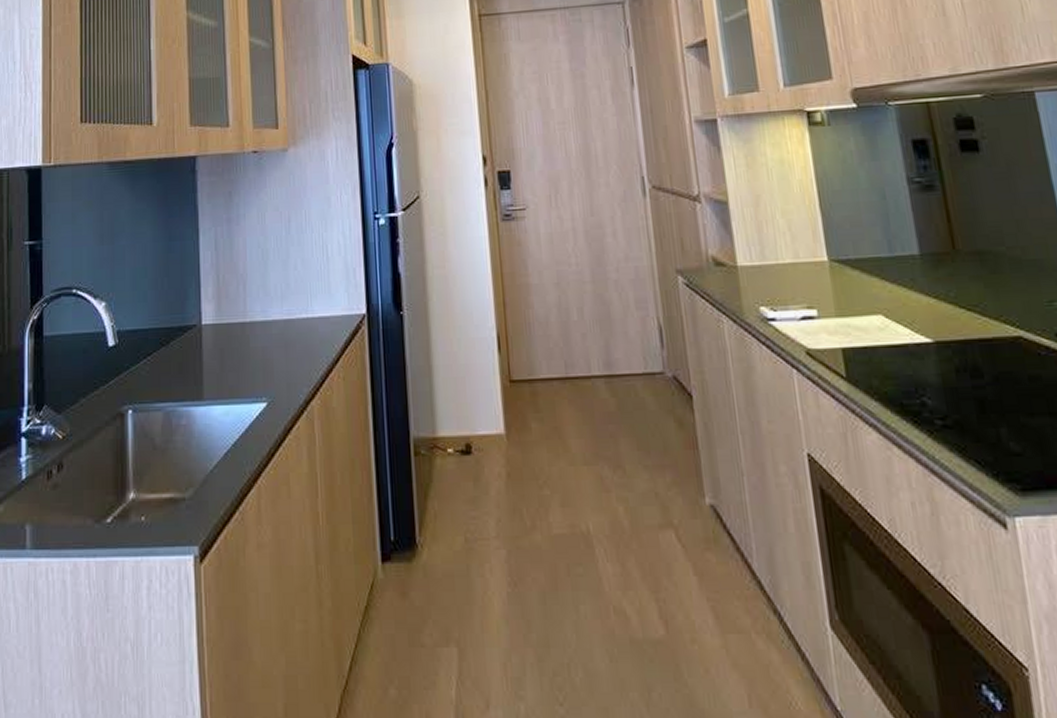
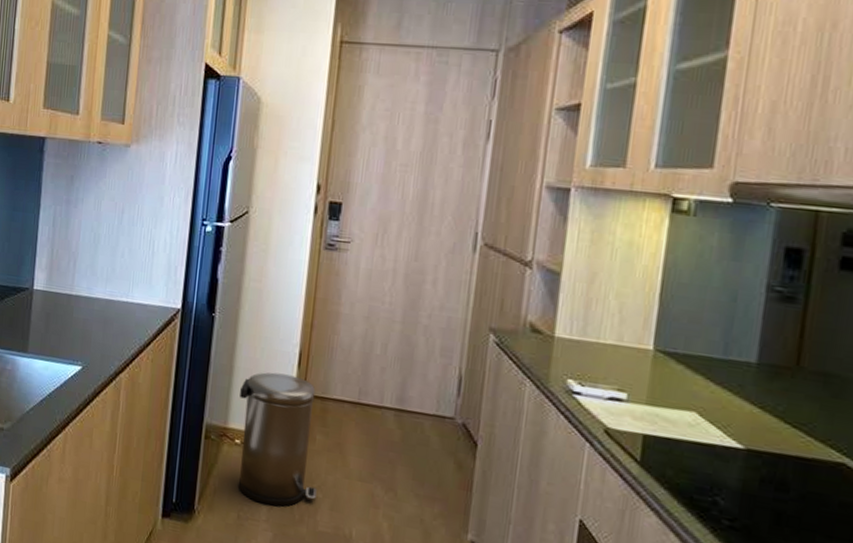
pedal bin: none [443,362,544,519] -> present [239,372,317,507]

